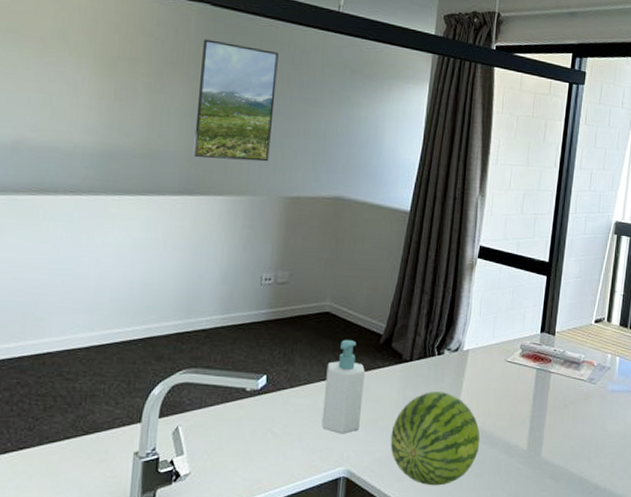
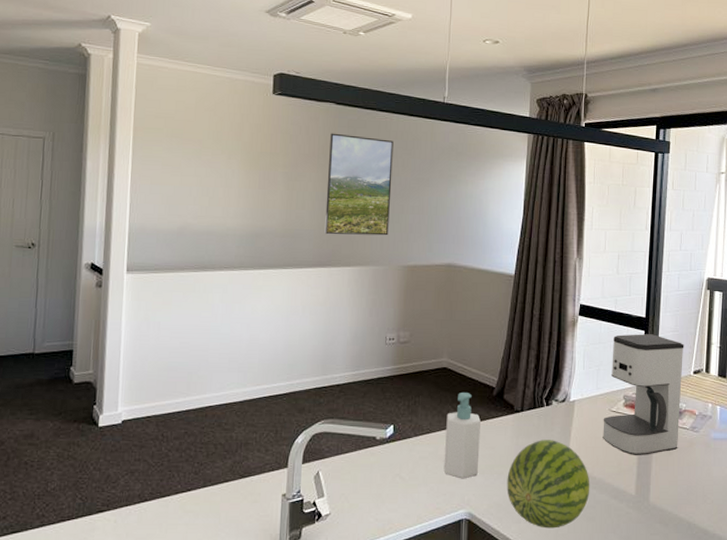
coffee maker: none [496,279,587,408] -> present [603,334,684,455]

